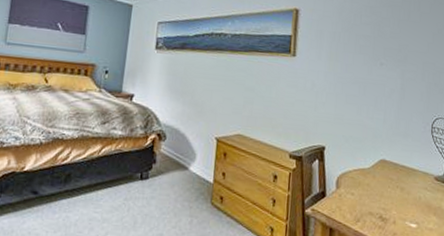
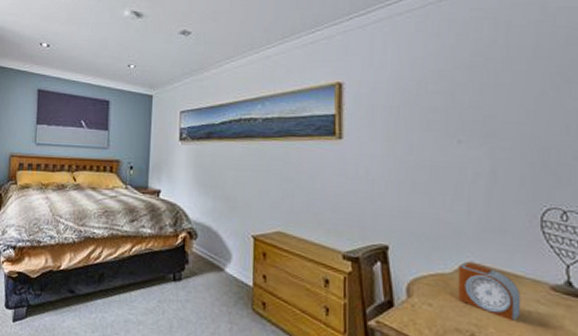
alarm clock: none [372,159,415,204] -> present [457,262,522,321]

